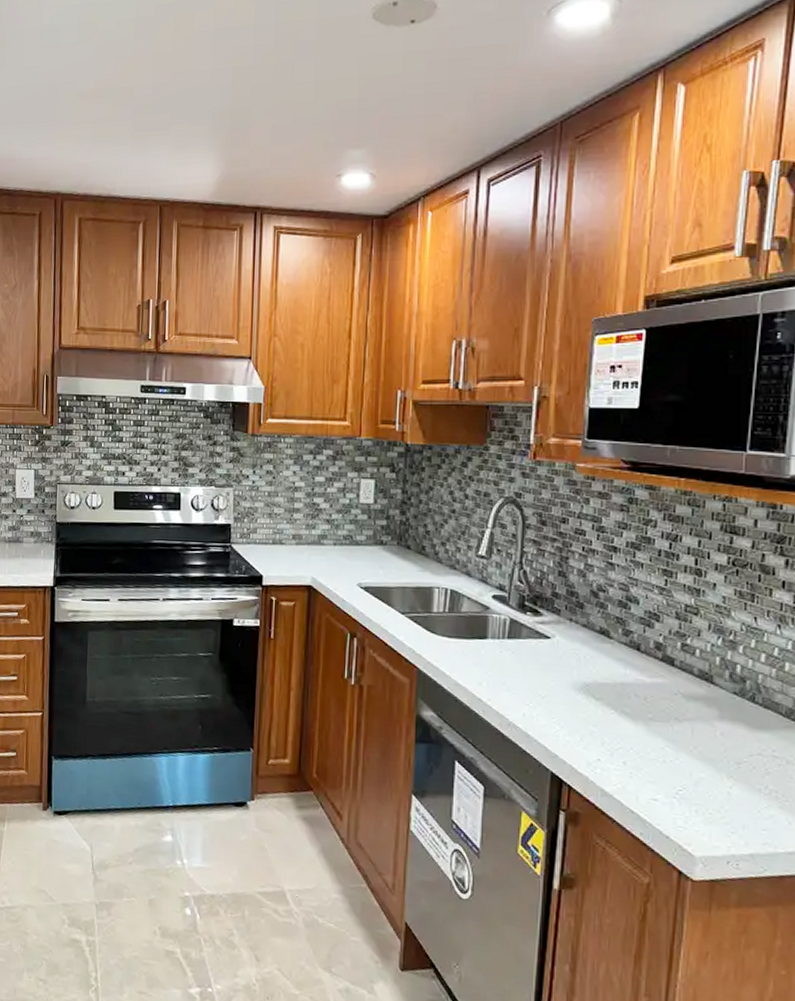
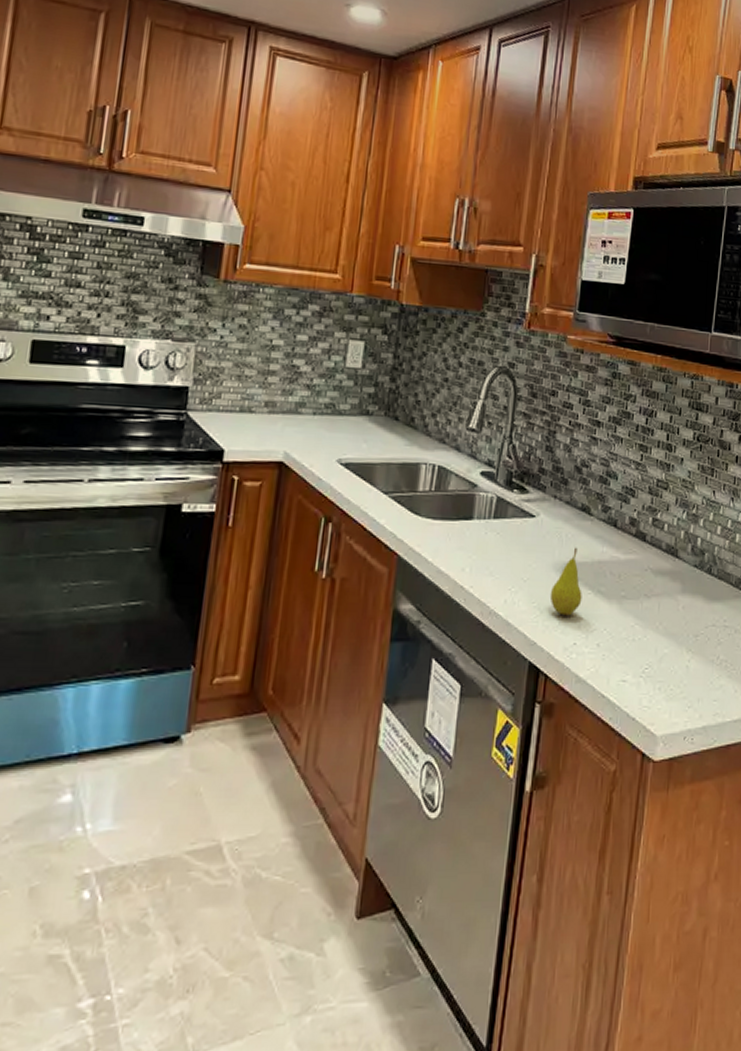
fruit: none [569,668,605,733] -> present [549,547,582,616]

